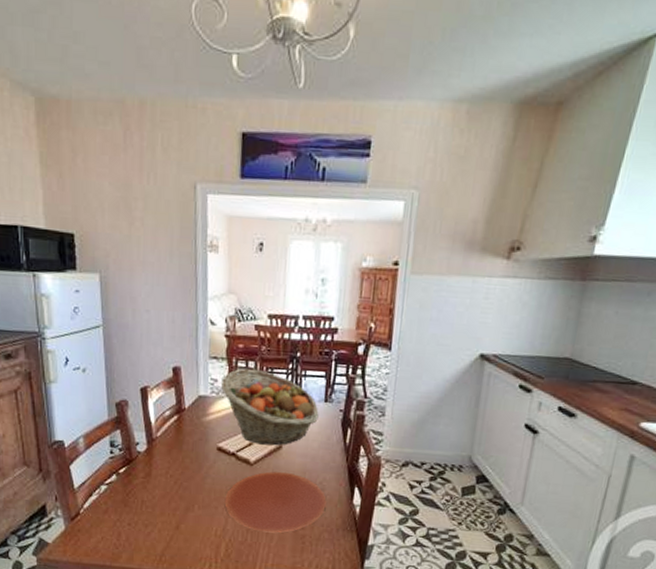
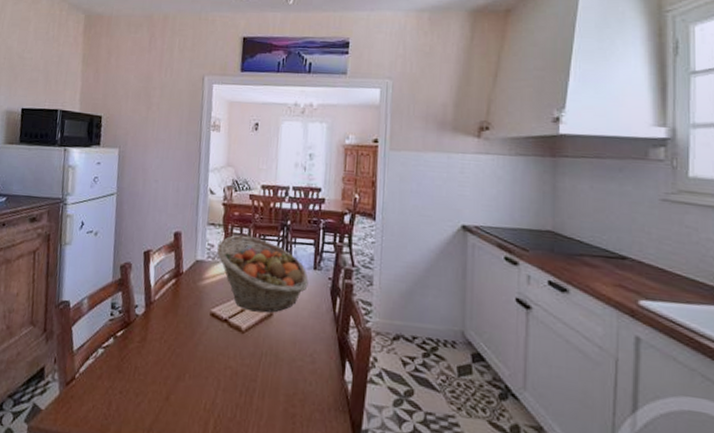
plate: present [224,471,327,534] -> none [215,340,317,411]

